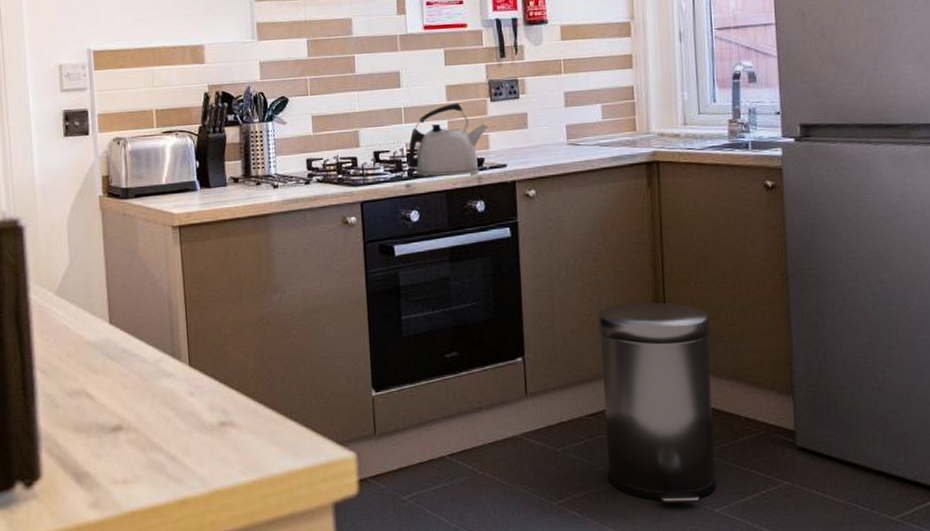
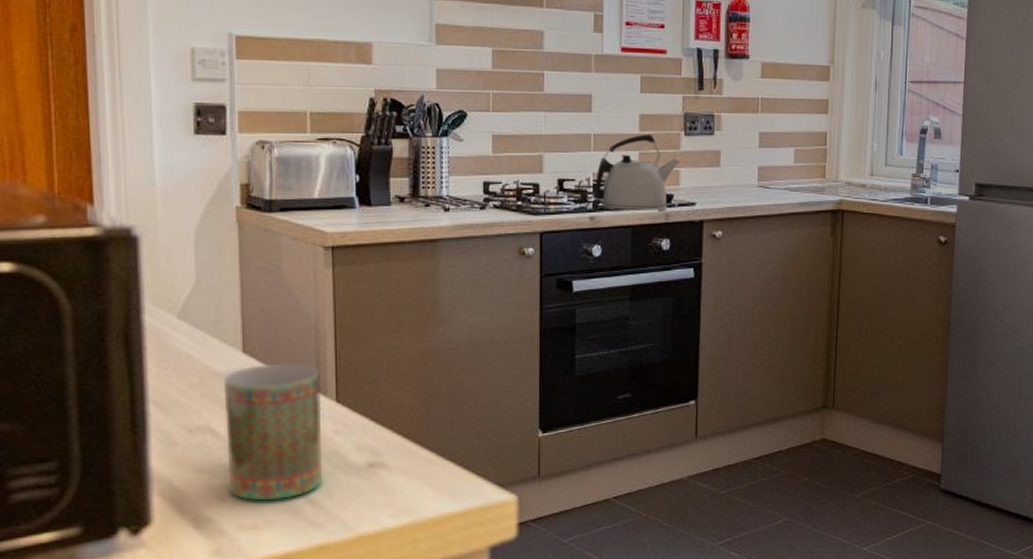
mug: none [94,331,182,458] -> present [223,363,323,501]
pedal bin: present [598,302,716,504] -> none [768,349,876,543]

